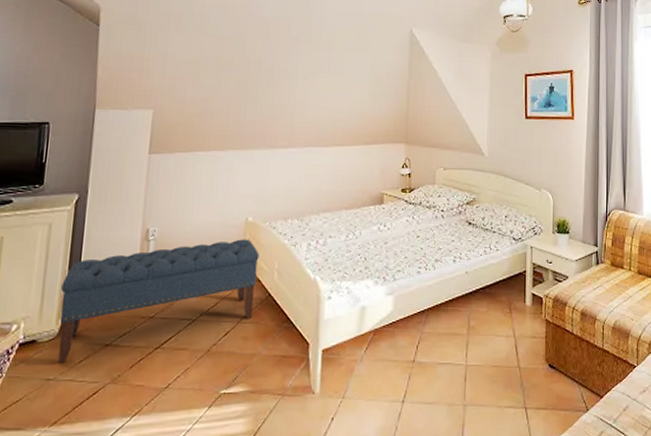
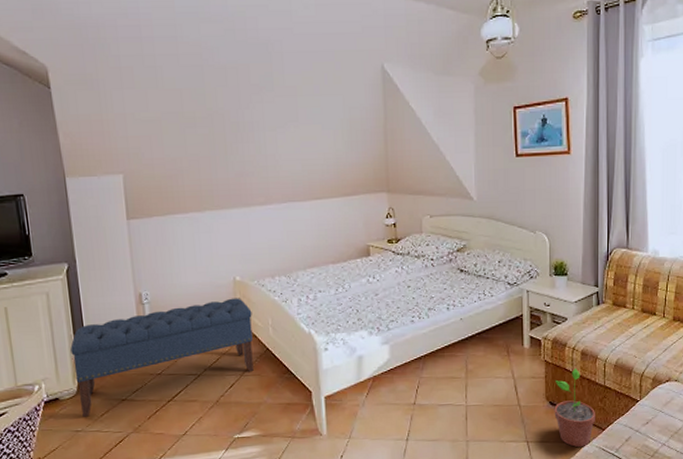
potted plant: none [553,329,594,415] -> present [554,368,595,447]

